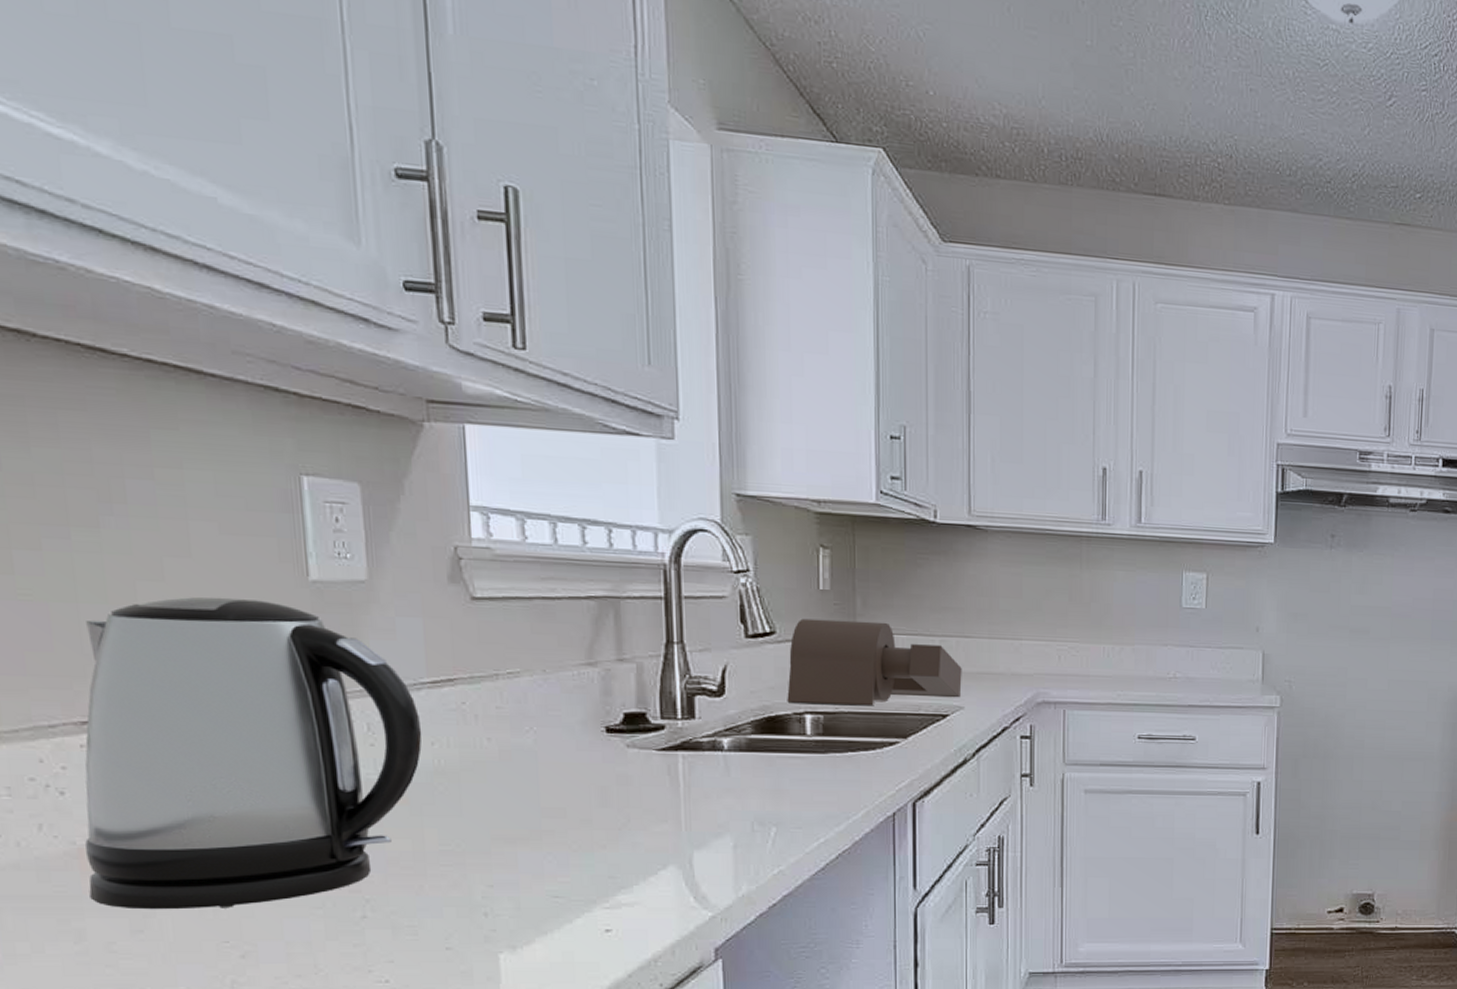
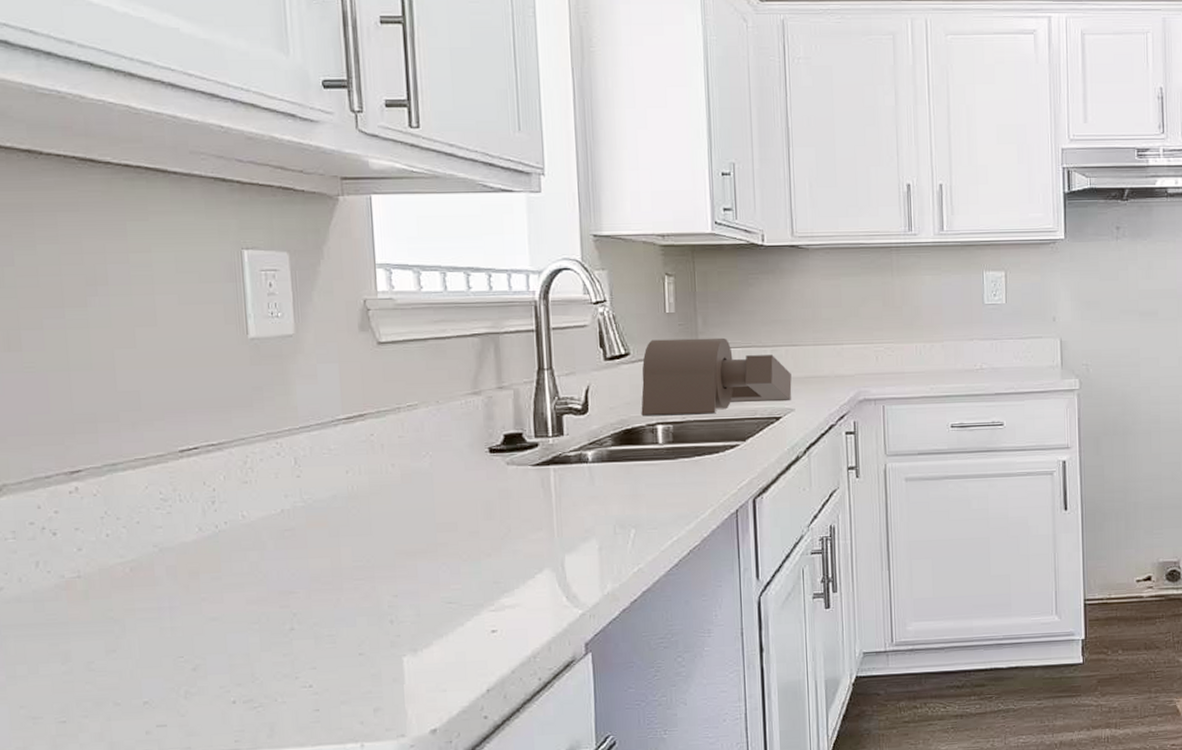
kettle: present [85,597,422,910] -> none [72,357,339,632]

